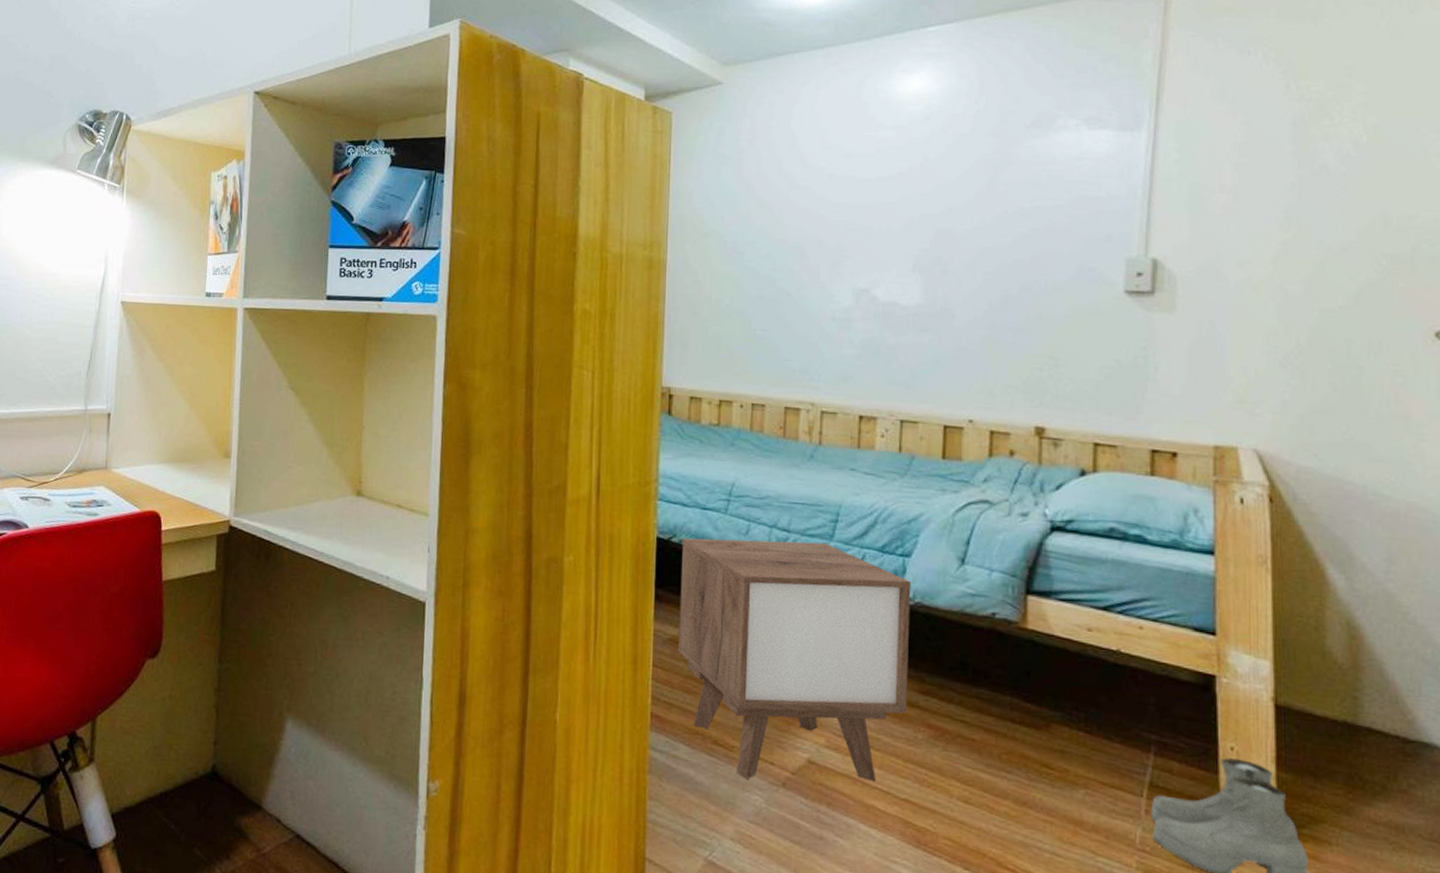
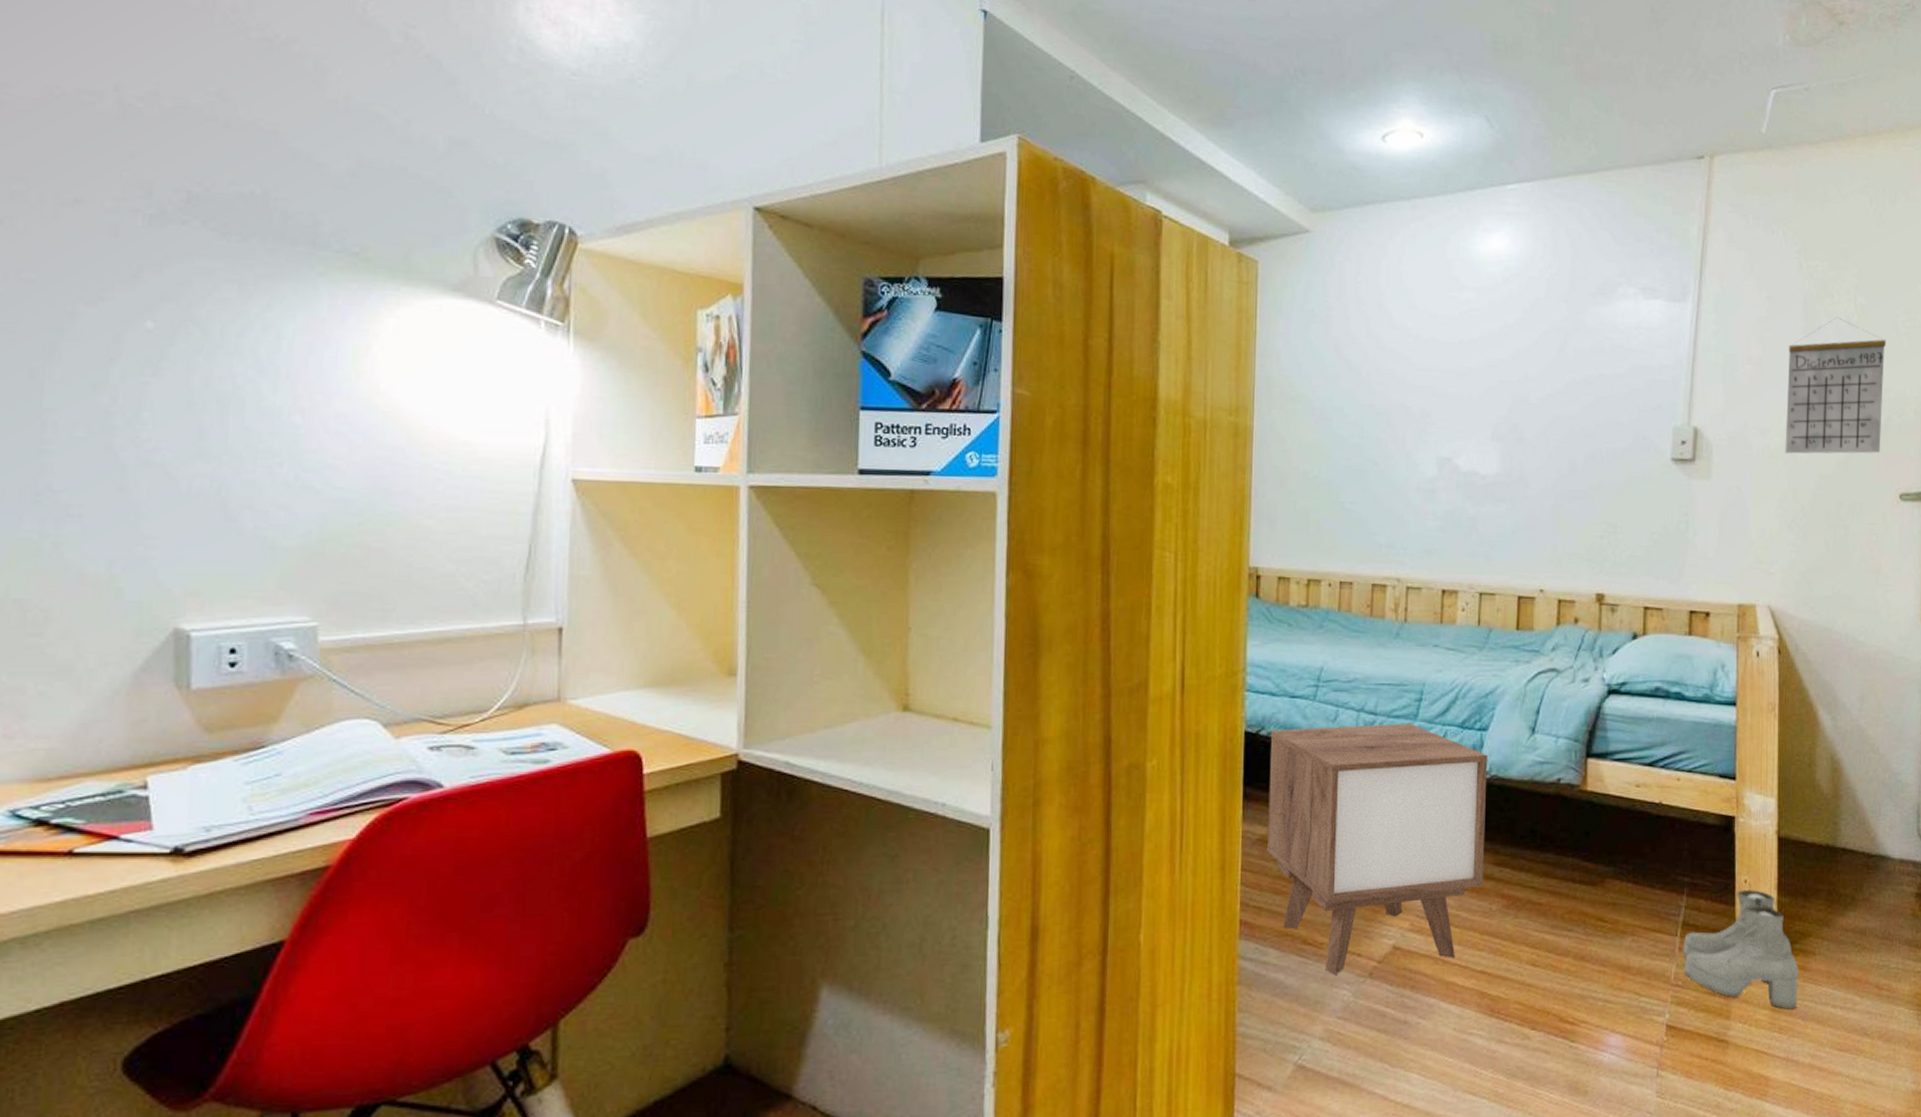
calendar: none [1272,139,1410,287] -> present [1785,317,1887,454]

